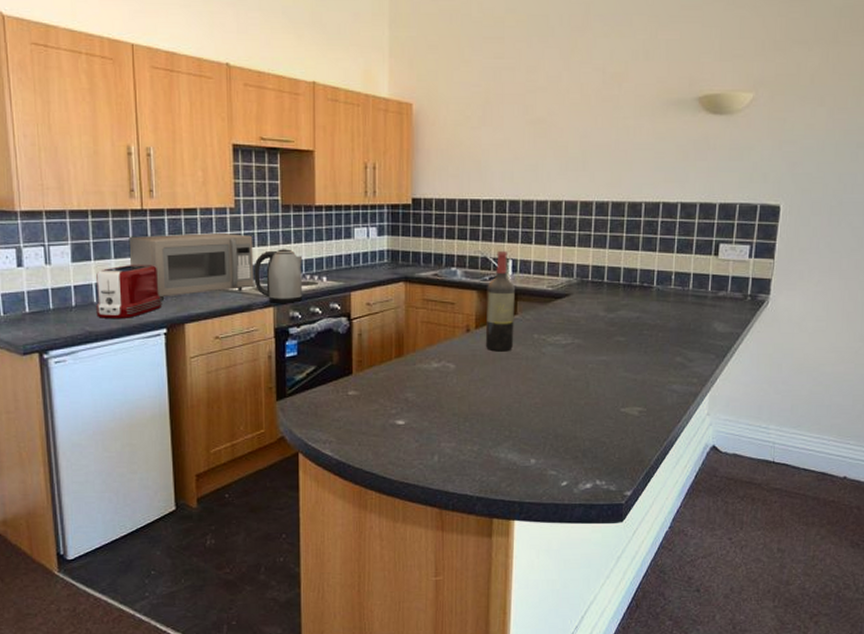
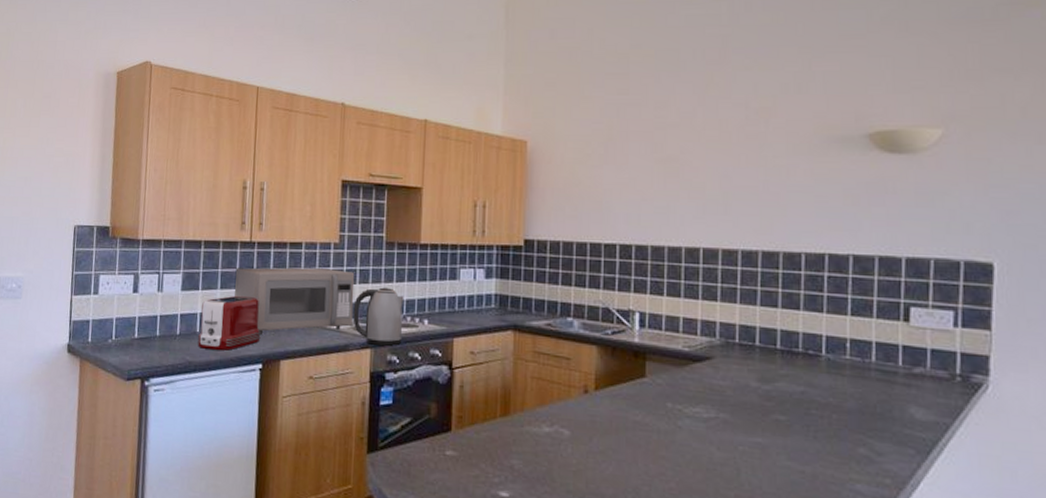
wine bottle: present [485,250,515,352] -> none [606,301,643,421]

